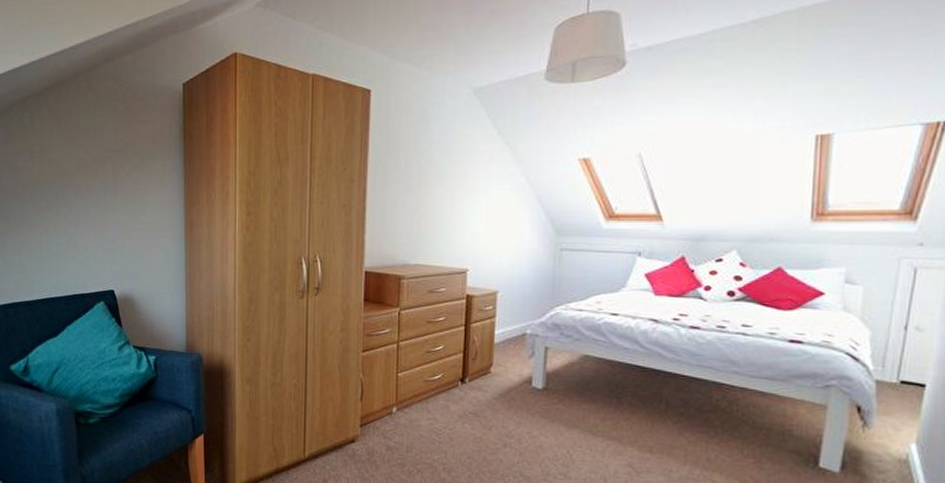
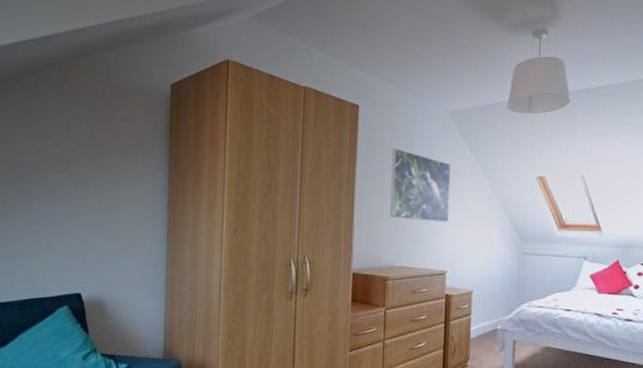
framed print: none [405,134,474,216] -> present [390,148,450,223]

